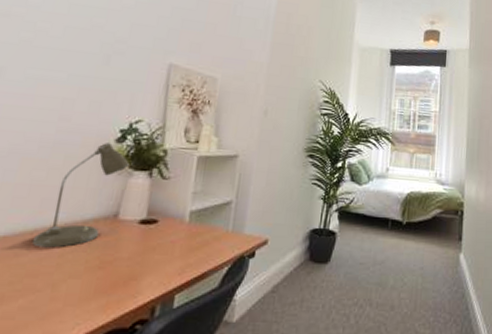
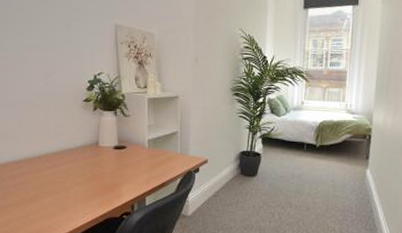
desk lamp: present [31,143,130,248] -> none [46,91,99,166]

